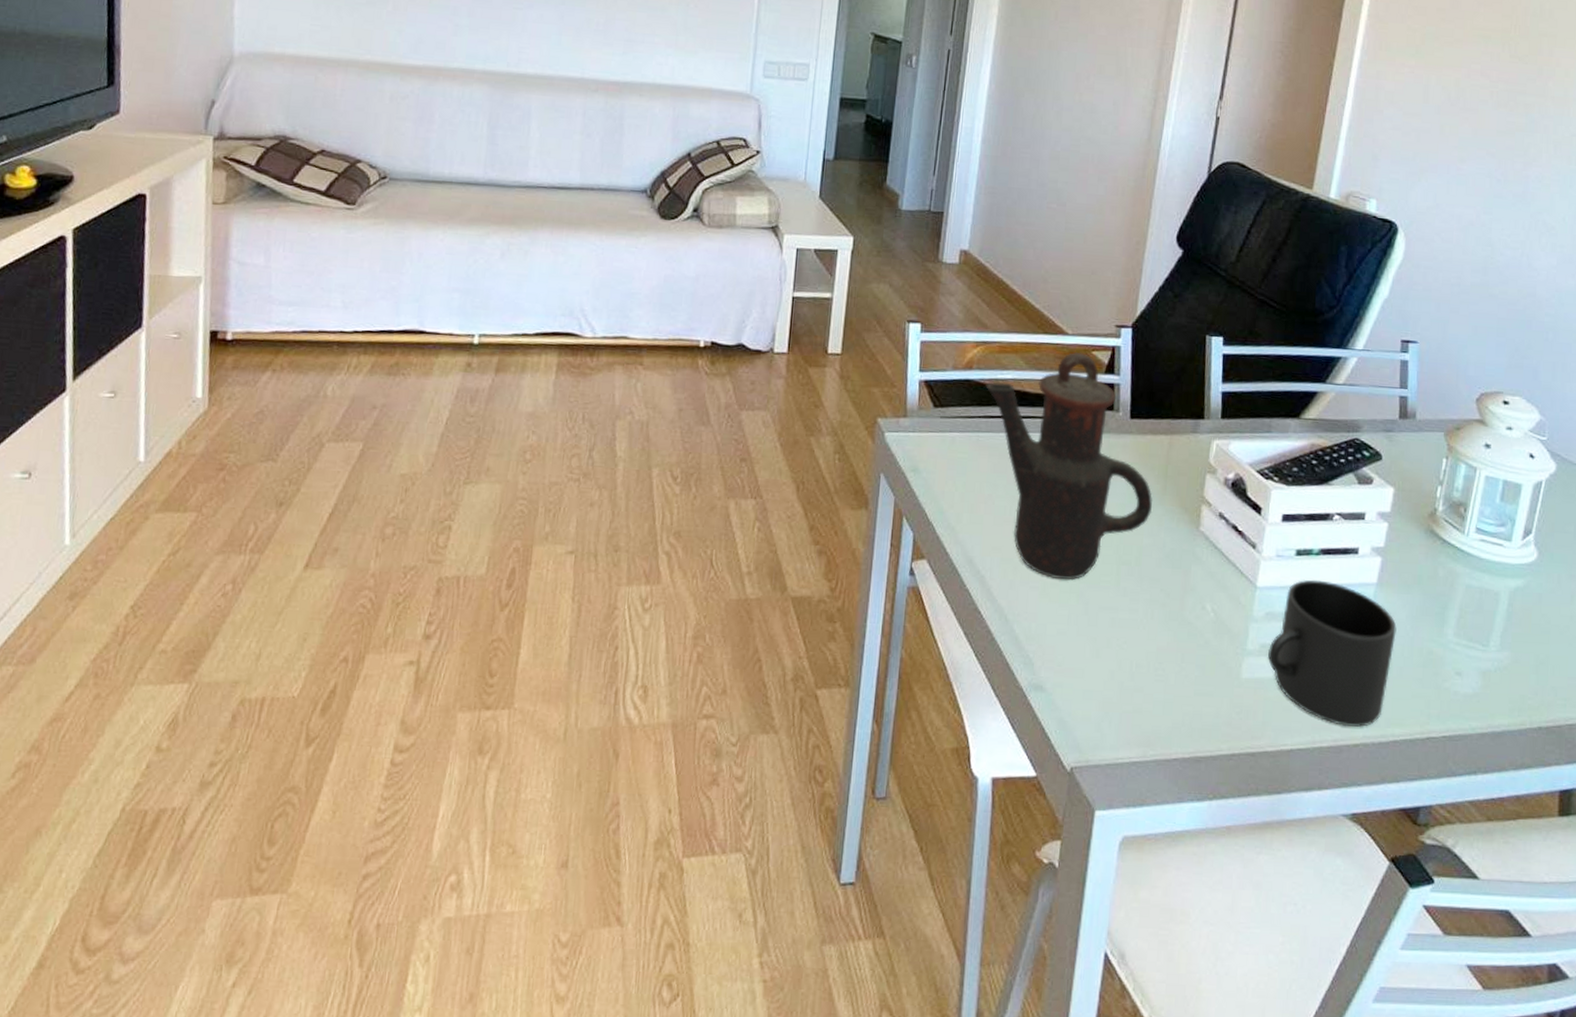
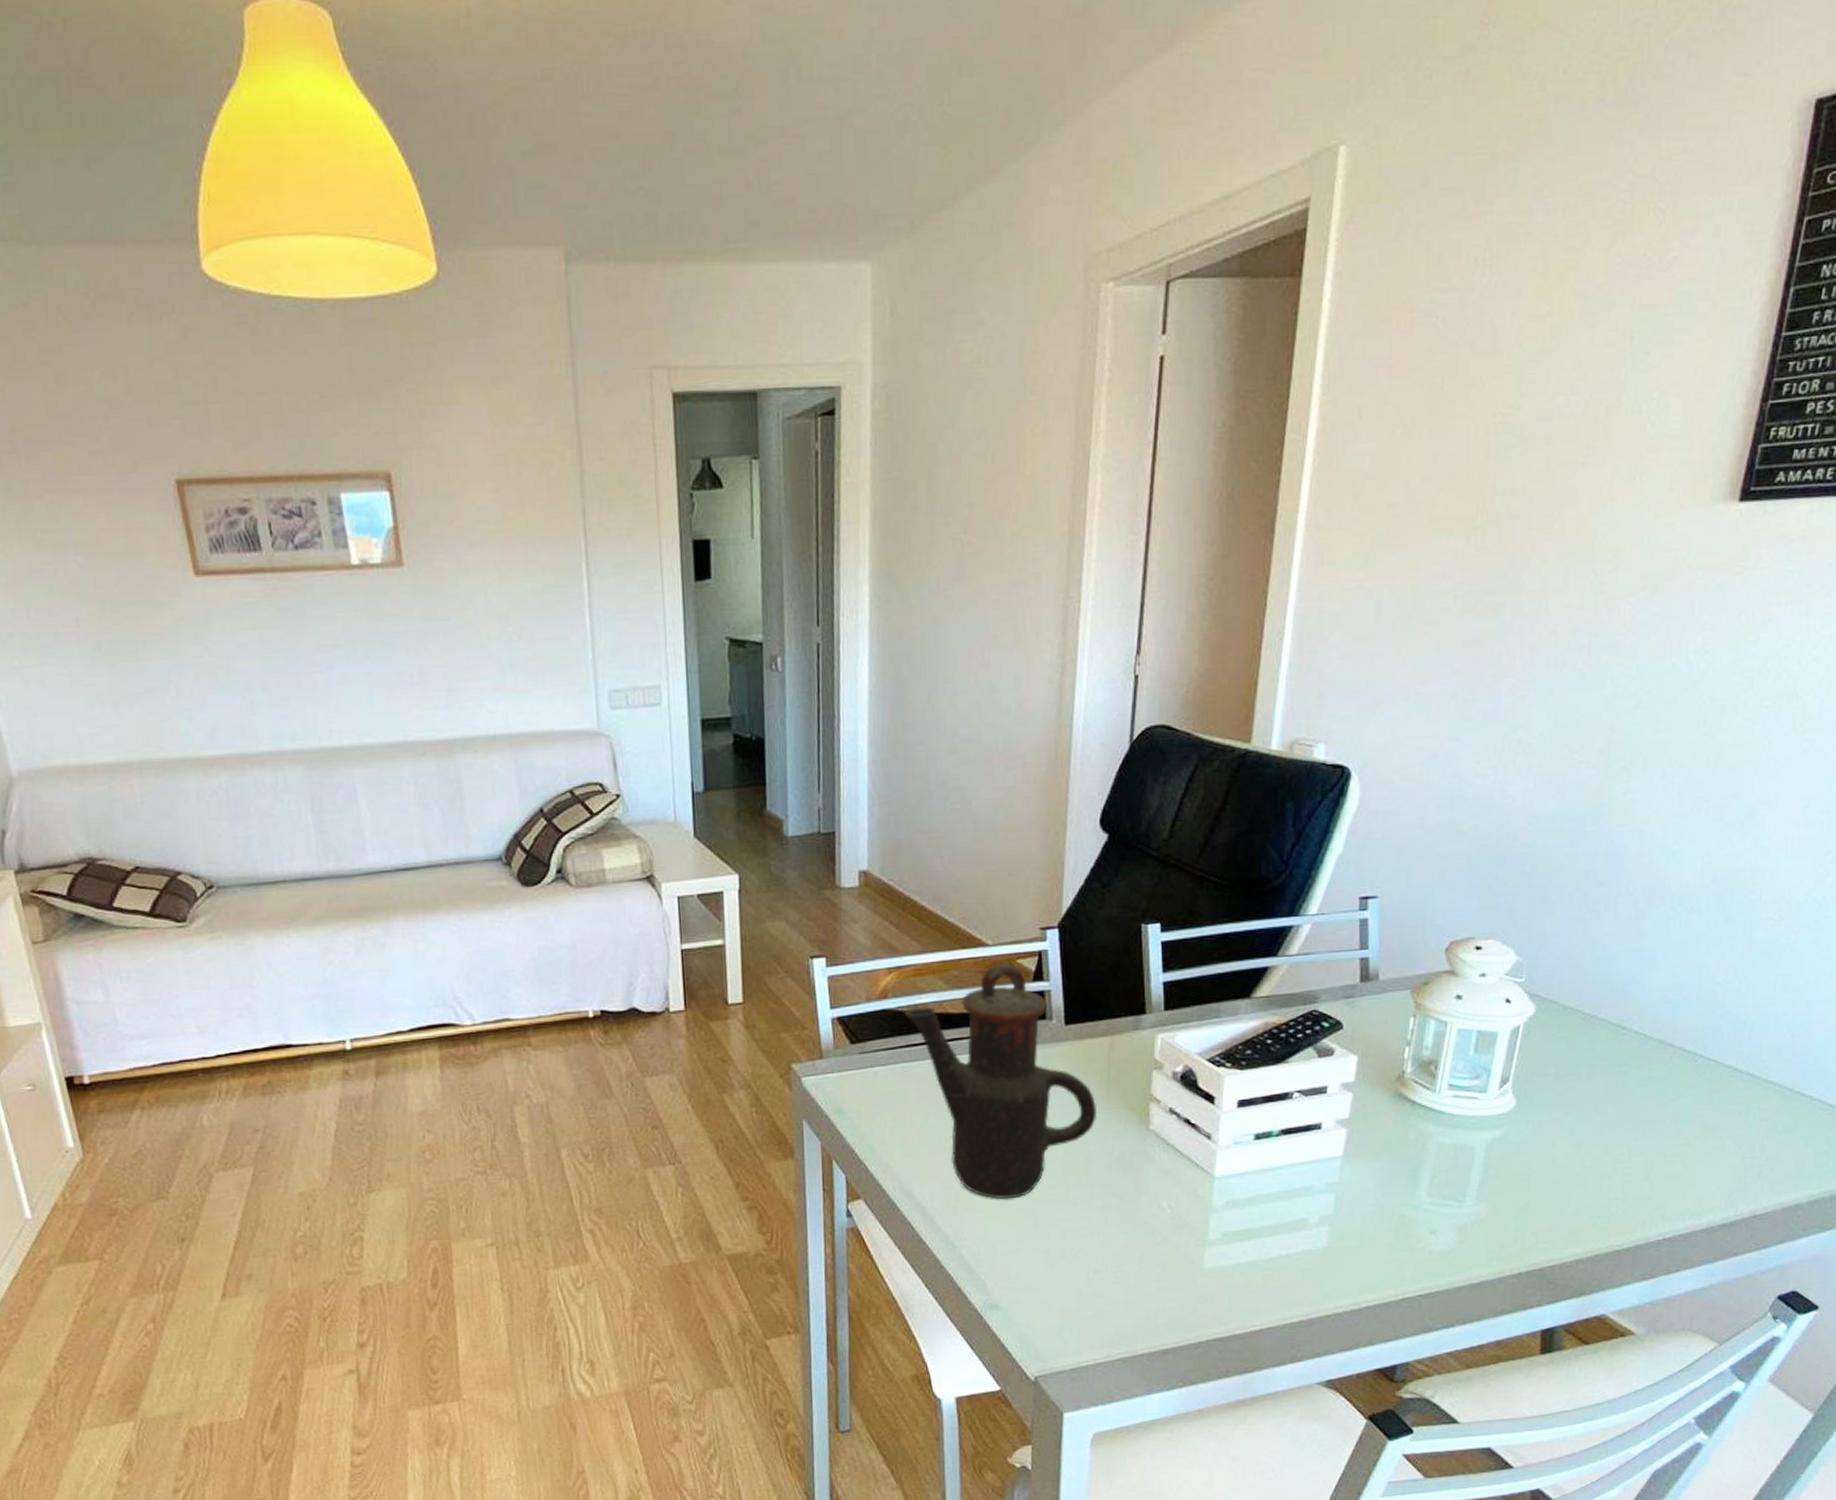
mug: present [1267,579,1397,727] -> none [1230,1160,1366,1300]

